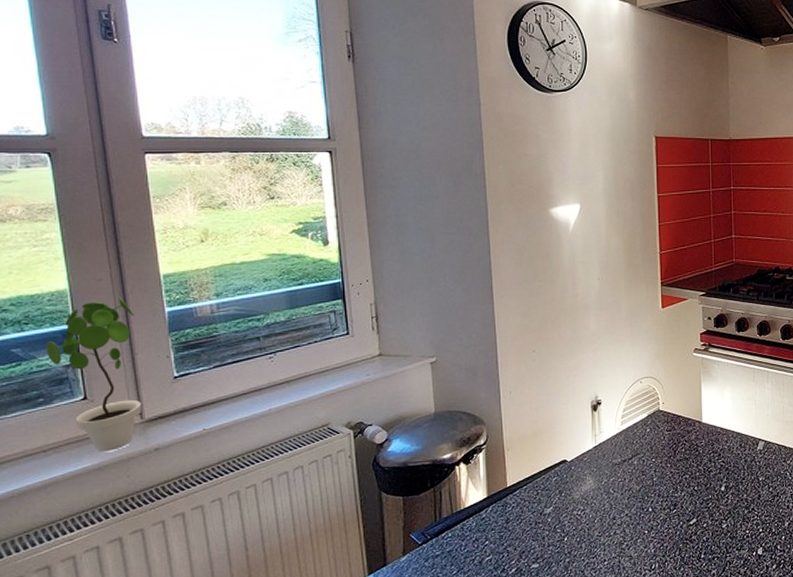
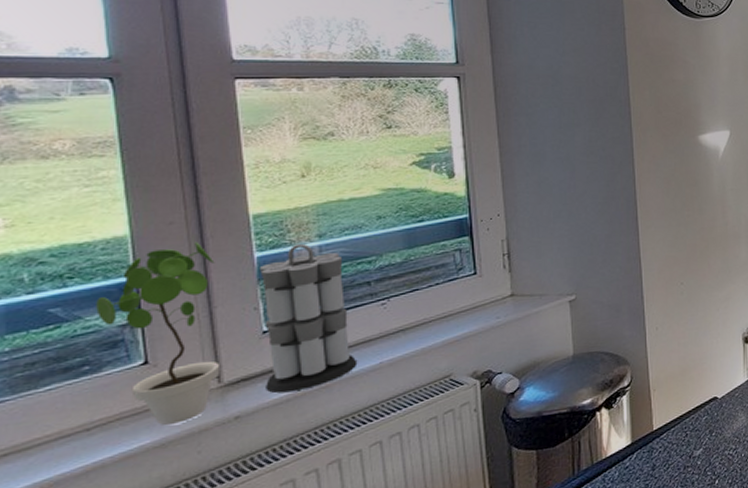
spice rack: none [170,301,250,431] -> present [260,243,356,393]

